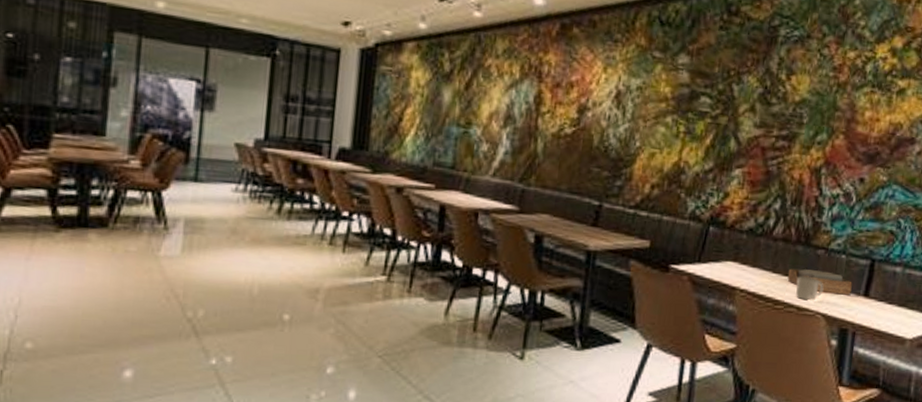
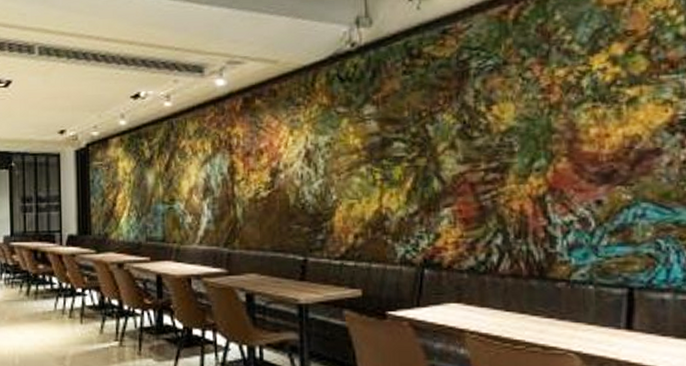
napkin holder: present [787,268,852,296] -> none [524,305,608,331]
mug: present [796,276,824,301] -> none [536,313,572,339]

